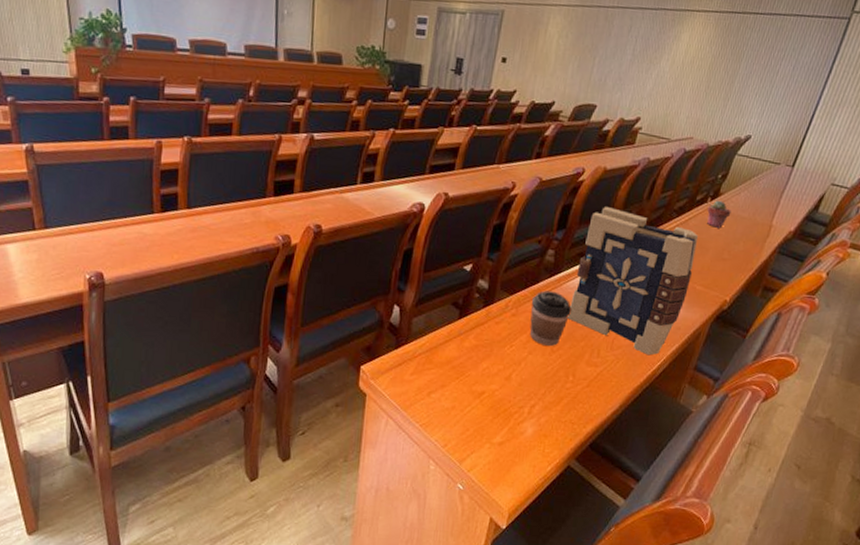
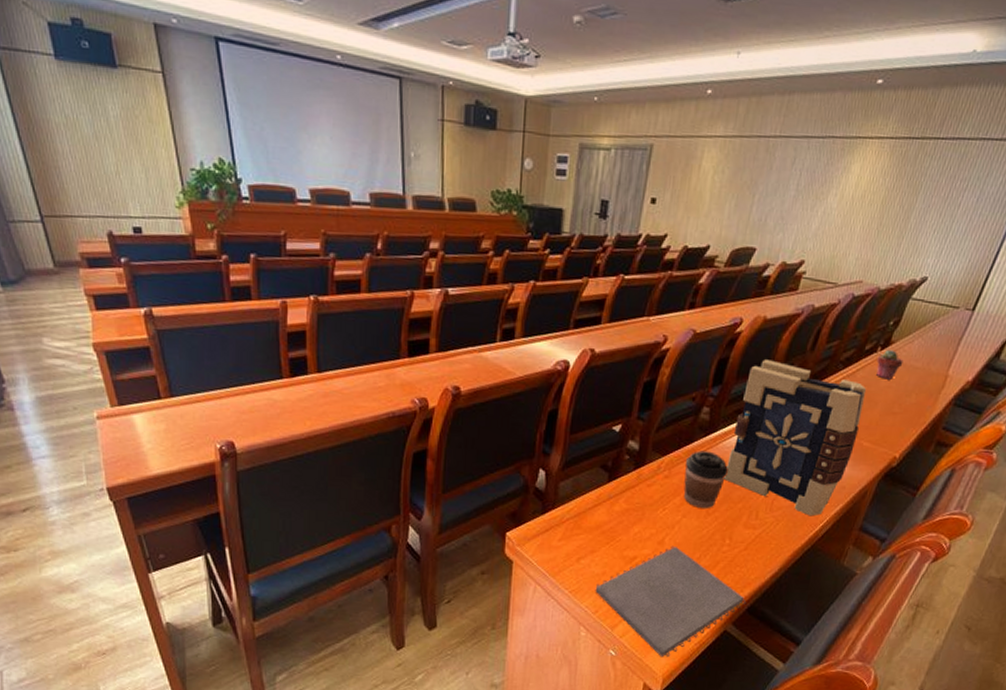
notepad: none [444,381,589,492] -> present [595,545,747,658]

